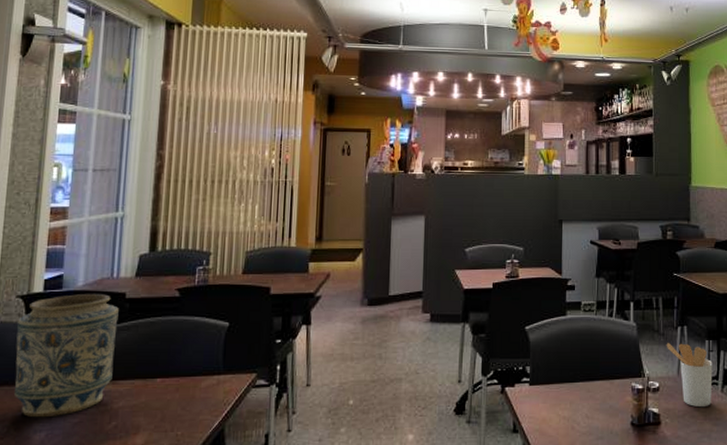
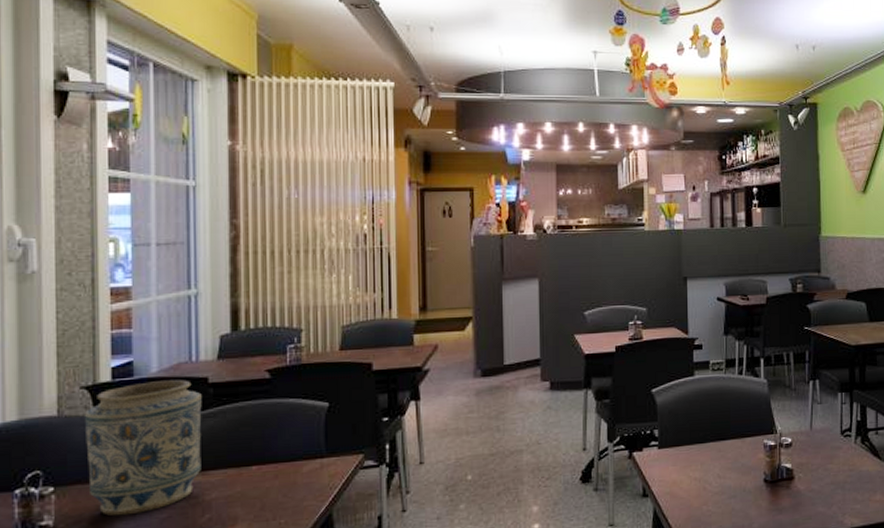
utensil holder: present [666,343,713,408] -> none [798,397,846,460]

